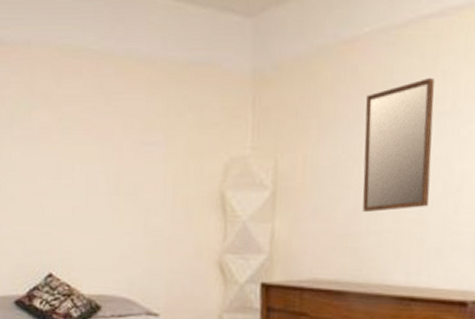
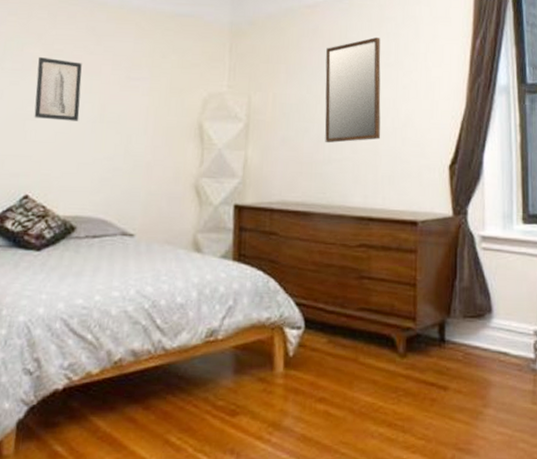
wall art: none [48,123,95,194] -> present [34,57,82,121]

